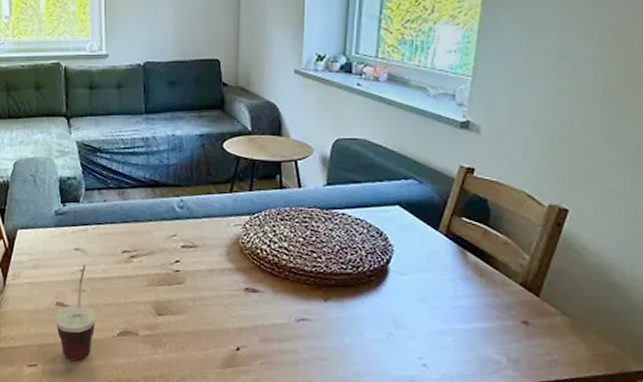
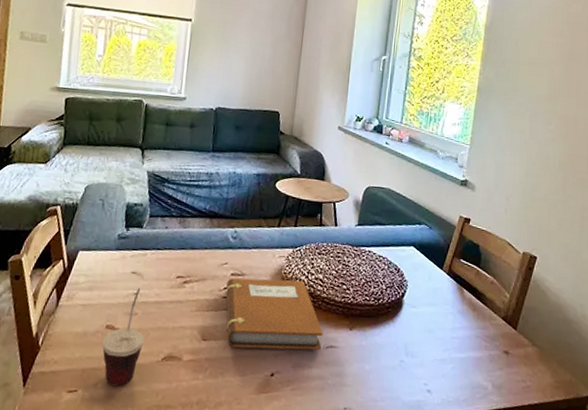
notebook: none [178,249,293,323] -> present [225,278,323,350]

